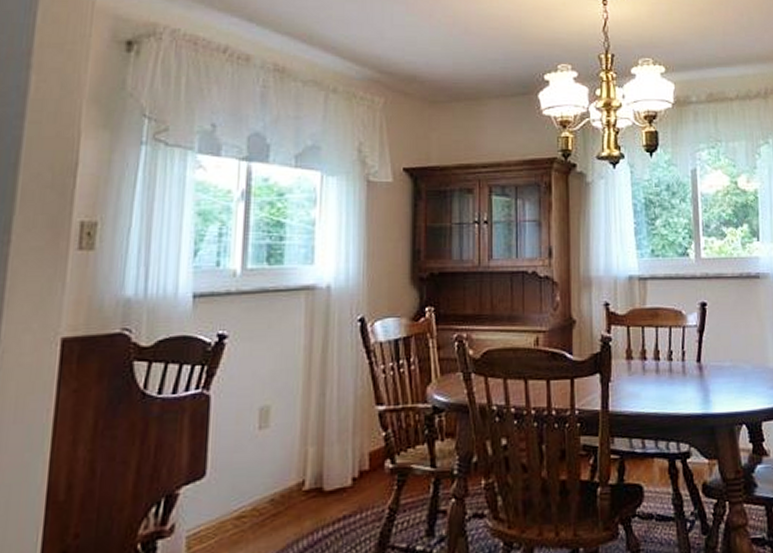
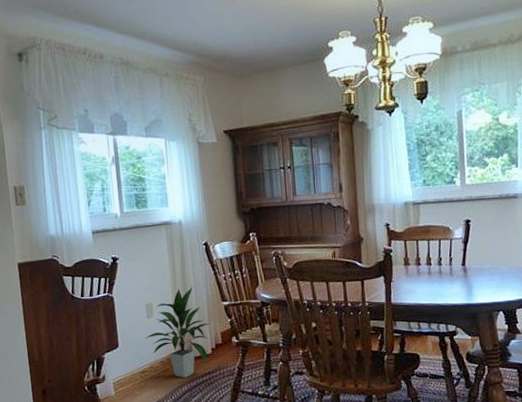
indoor plant: none [249,383,355,526] -> present [144,287,210,378]

